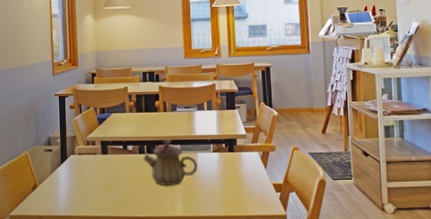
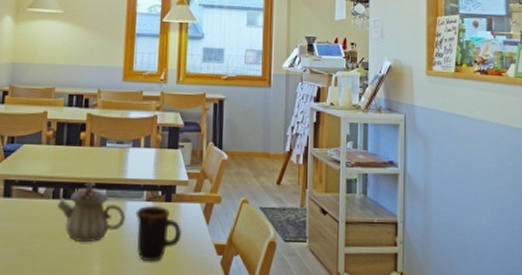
mug: none [205,155,244,200] -> present [135,205,181,262]

